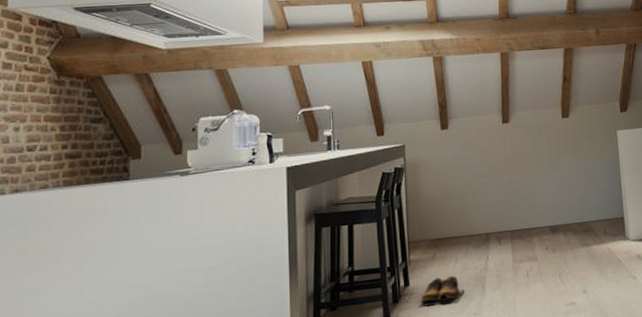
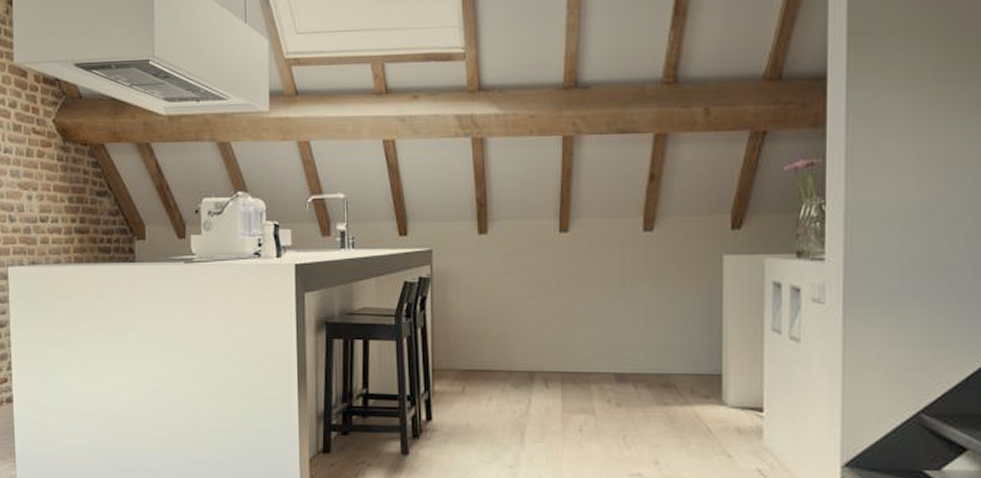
shoes: present [419,276,464,307] -> none [442,416,498,450]

